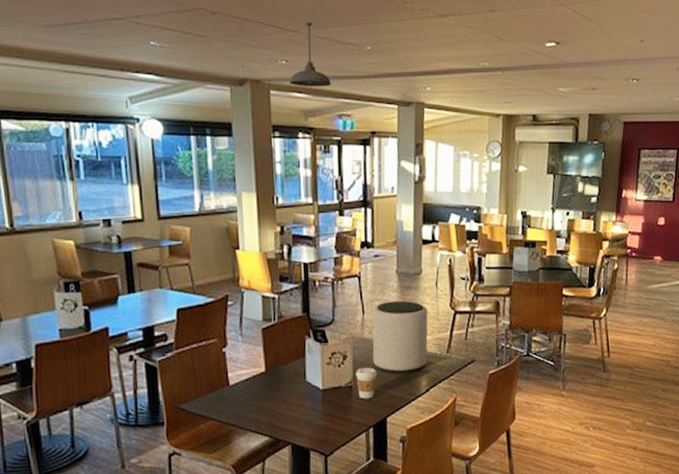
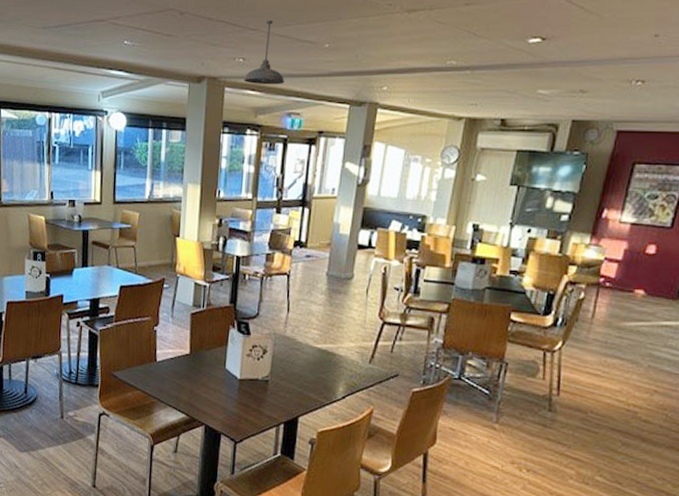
coffee cup: present [356,367,378,399] -> none [273,364,295,396]
plant pot: present [372,300,428,373] -> none [292,303,354,376]

